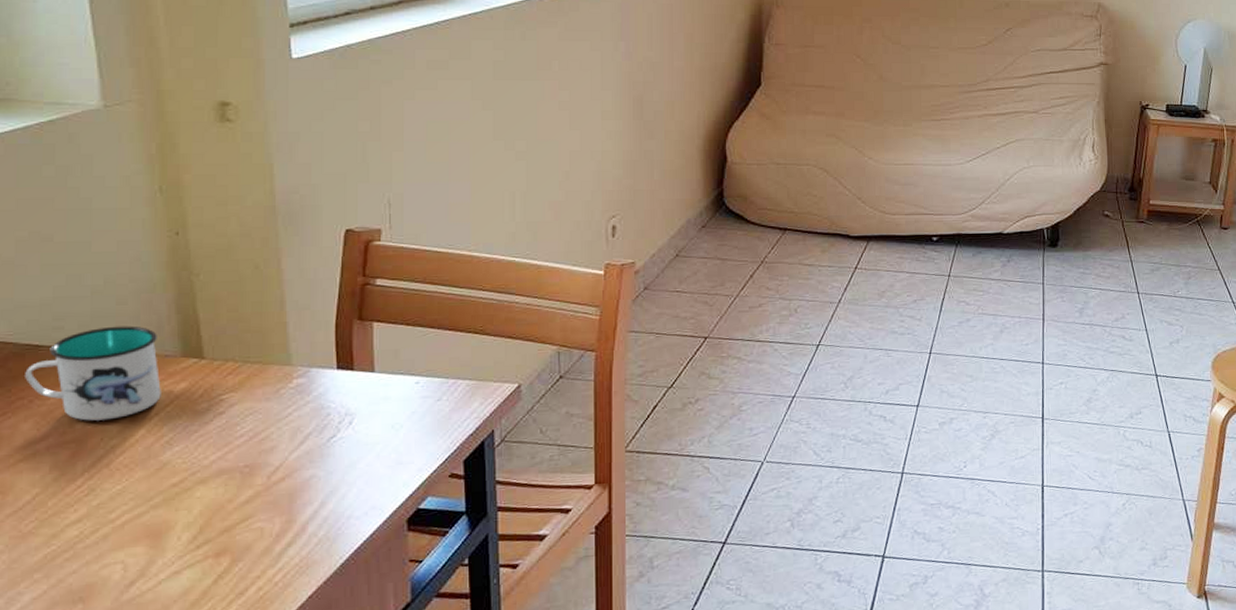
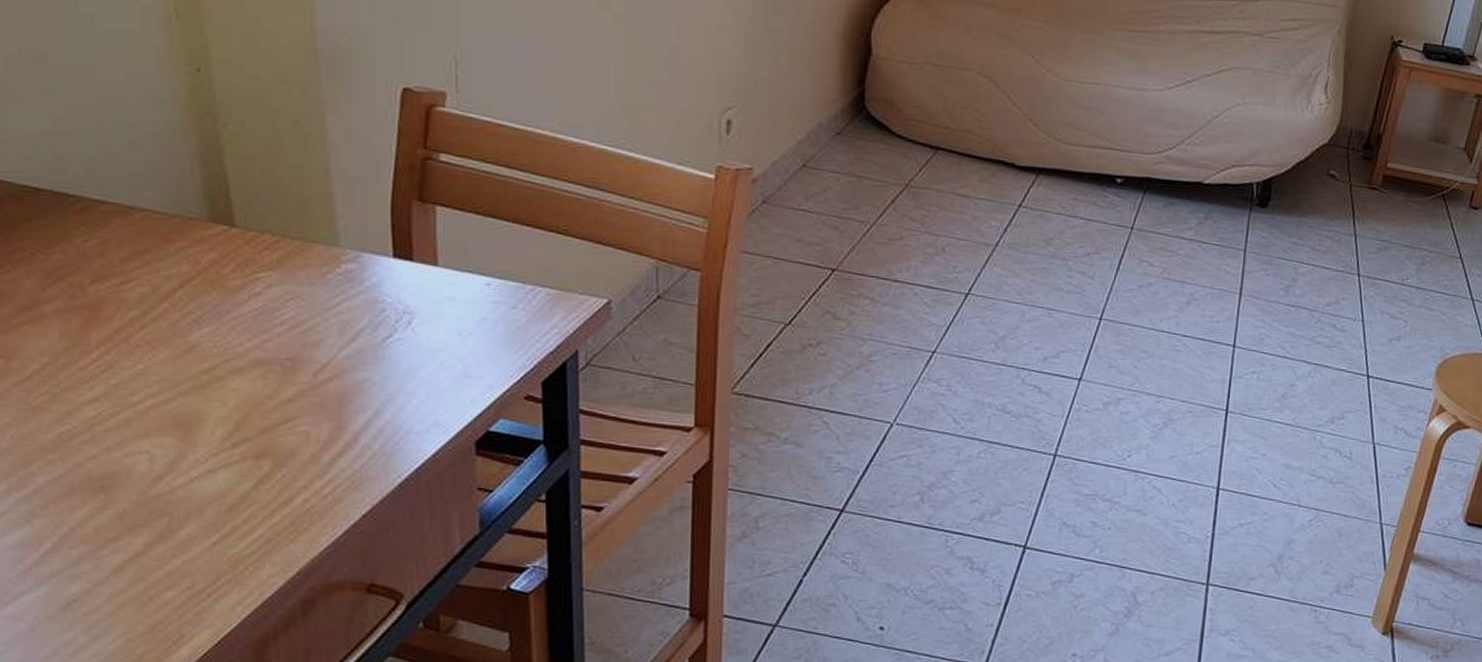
mug: present [25,326,161,421] -> none [24,175,186,287]

